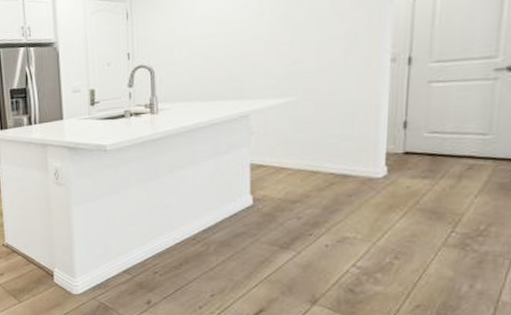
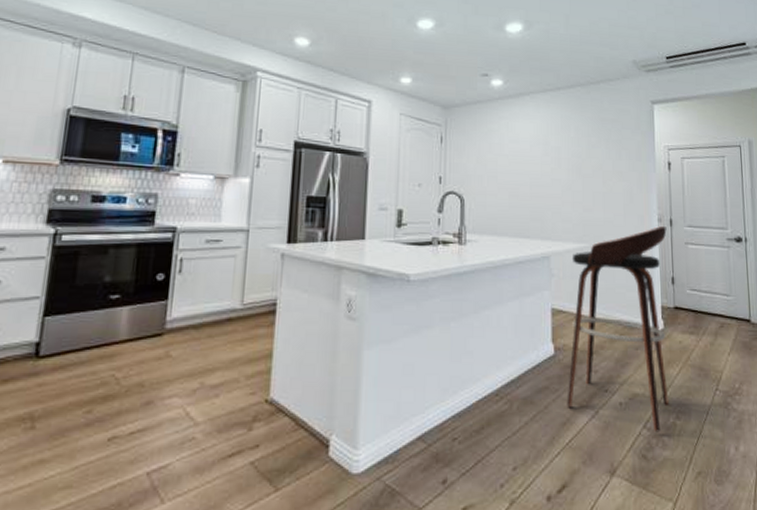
bar stool: none [266,66,403,271] -> present [567,226,669,433]

